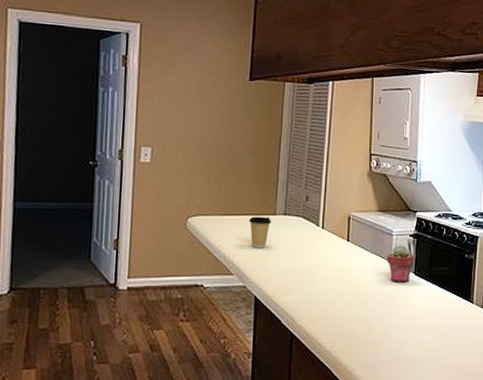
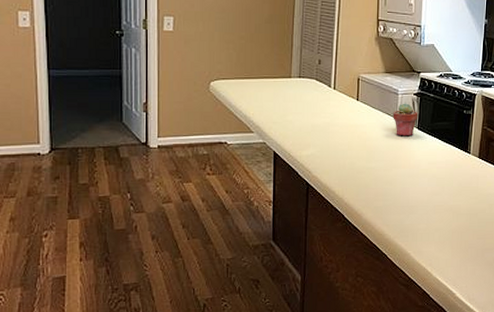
coffee cup: present [248,216,272,249] -> none [266,79,288,108]

